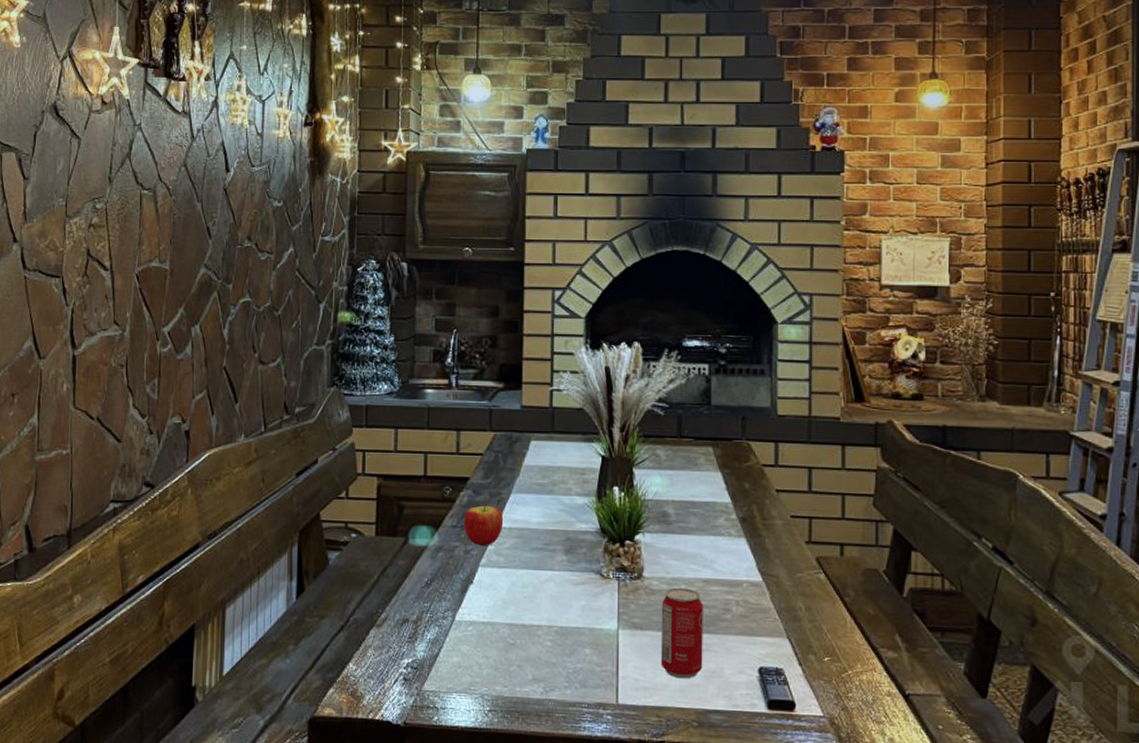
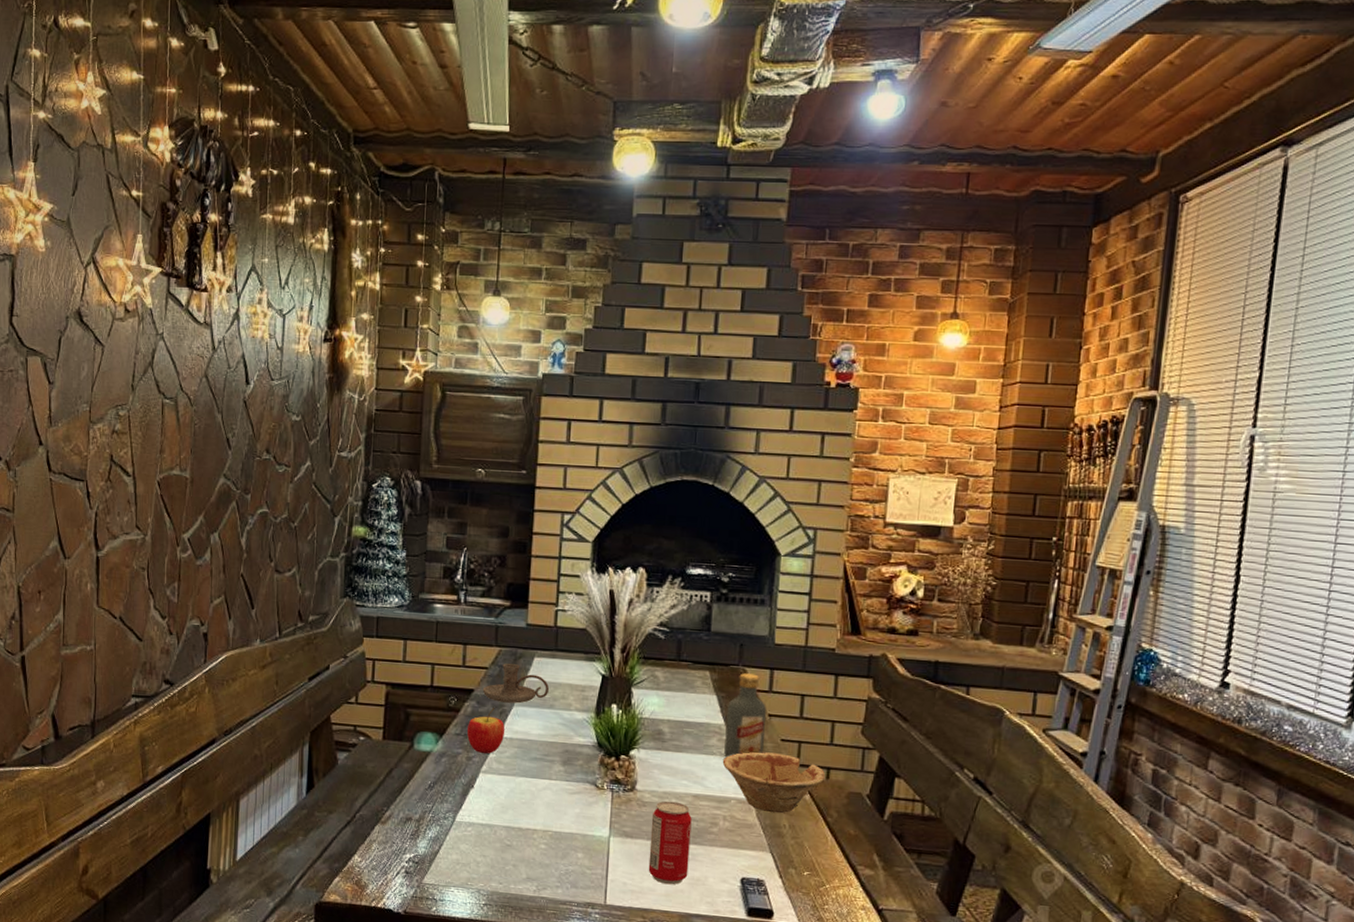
candle holder: none [478,447,548,491] -> present [482,663,550,704]
dish: none [731,530,840,596] -> present [722,752,826,814]
vodka: none [733,447,773,538] -> present [724,673,766,758]

